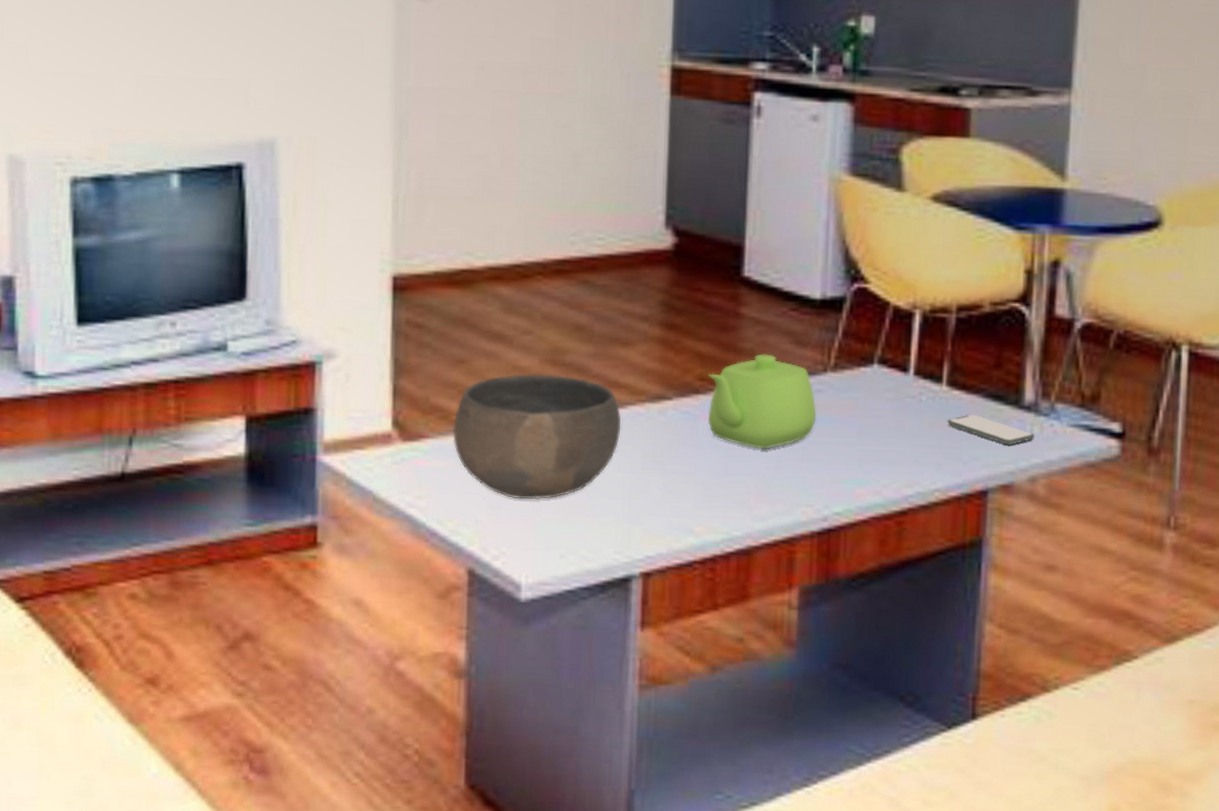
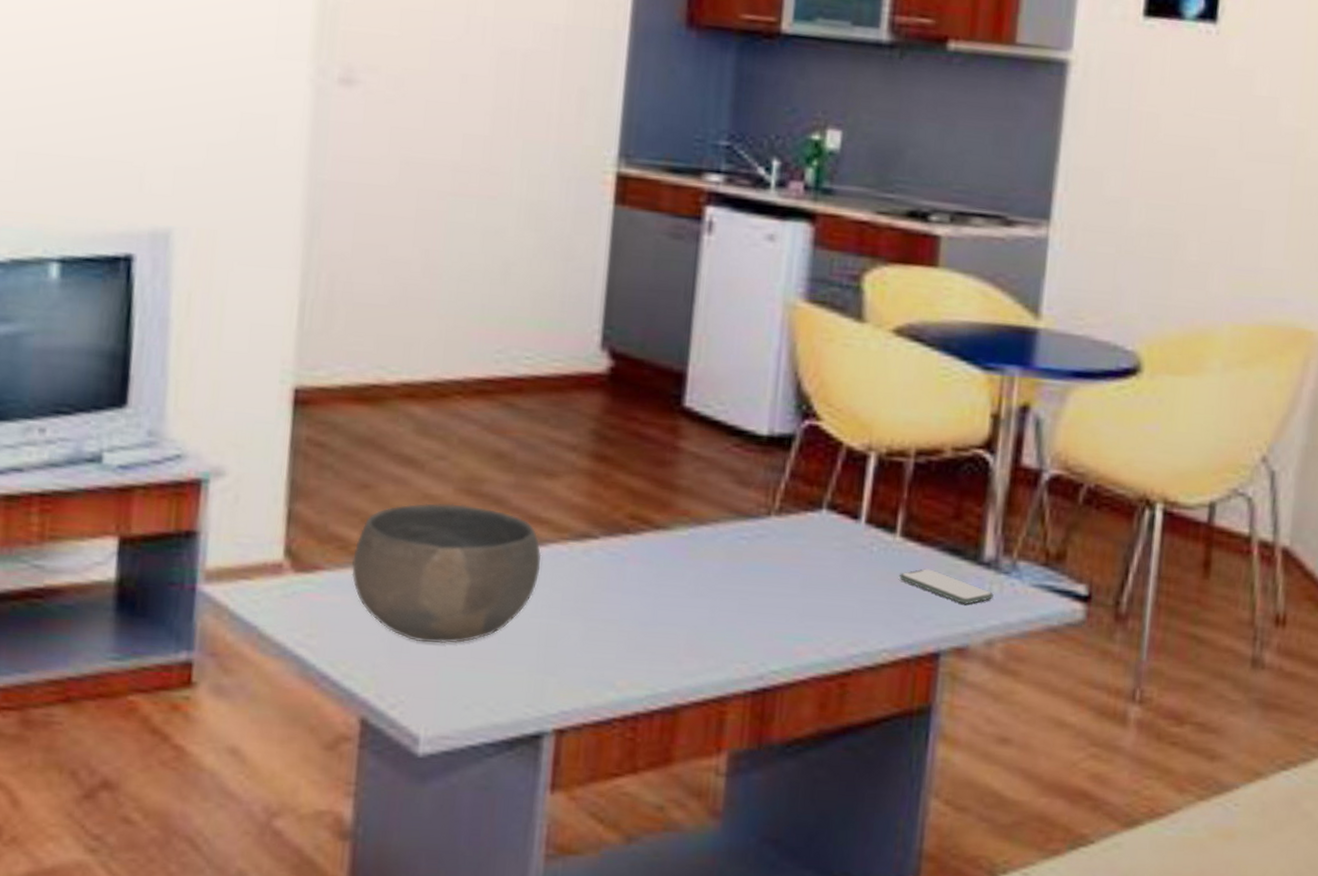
teapot: present [707,354,817,450] -> none [636,492,758,599]

